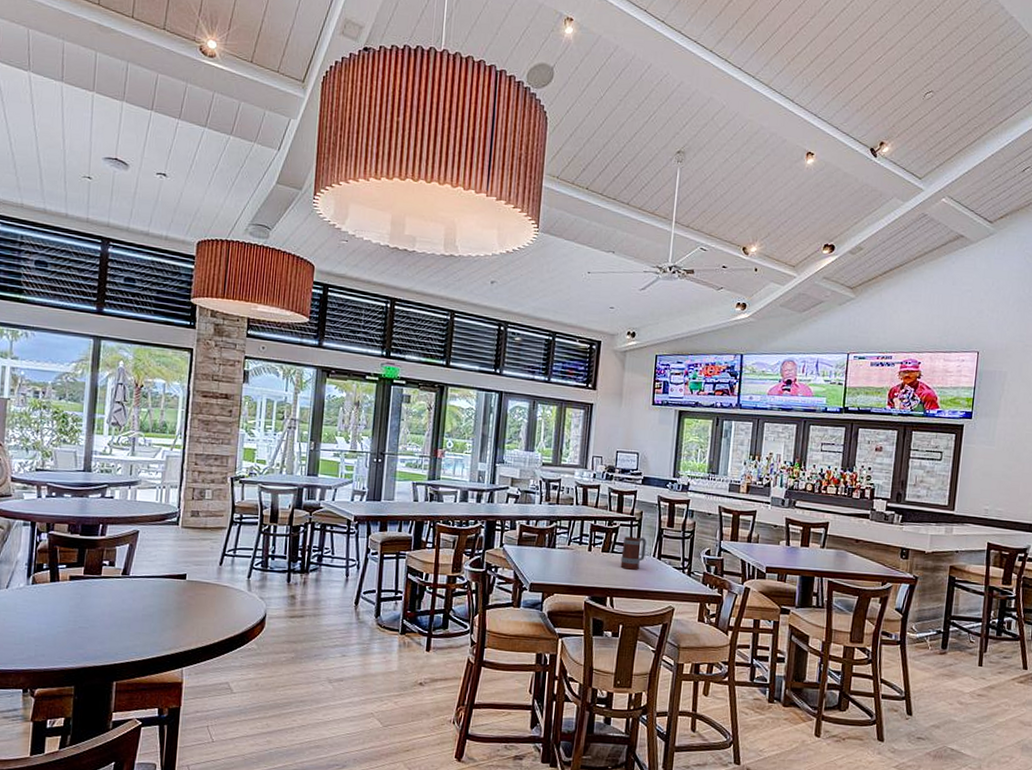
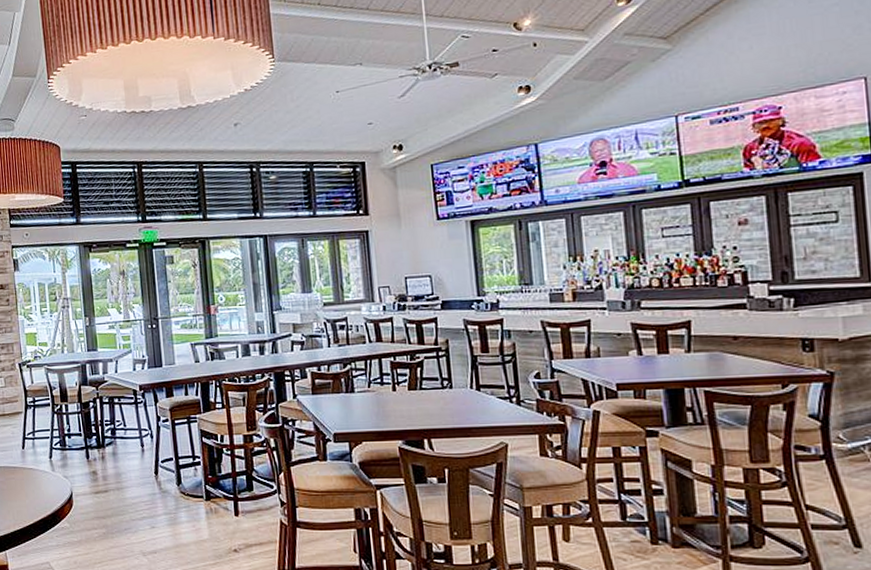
beer mug: present [620,536,646,570] -> none [431,368,461,406]

